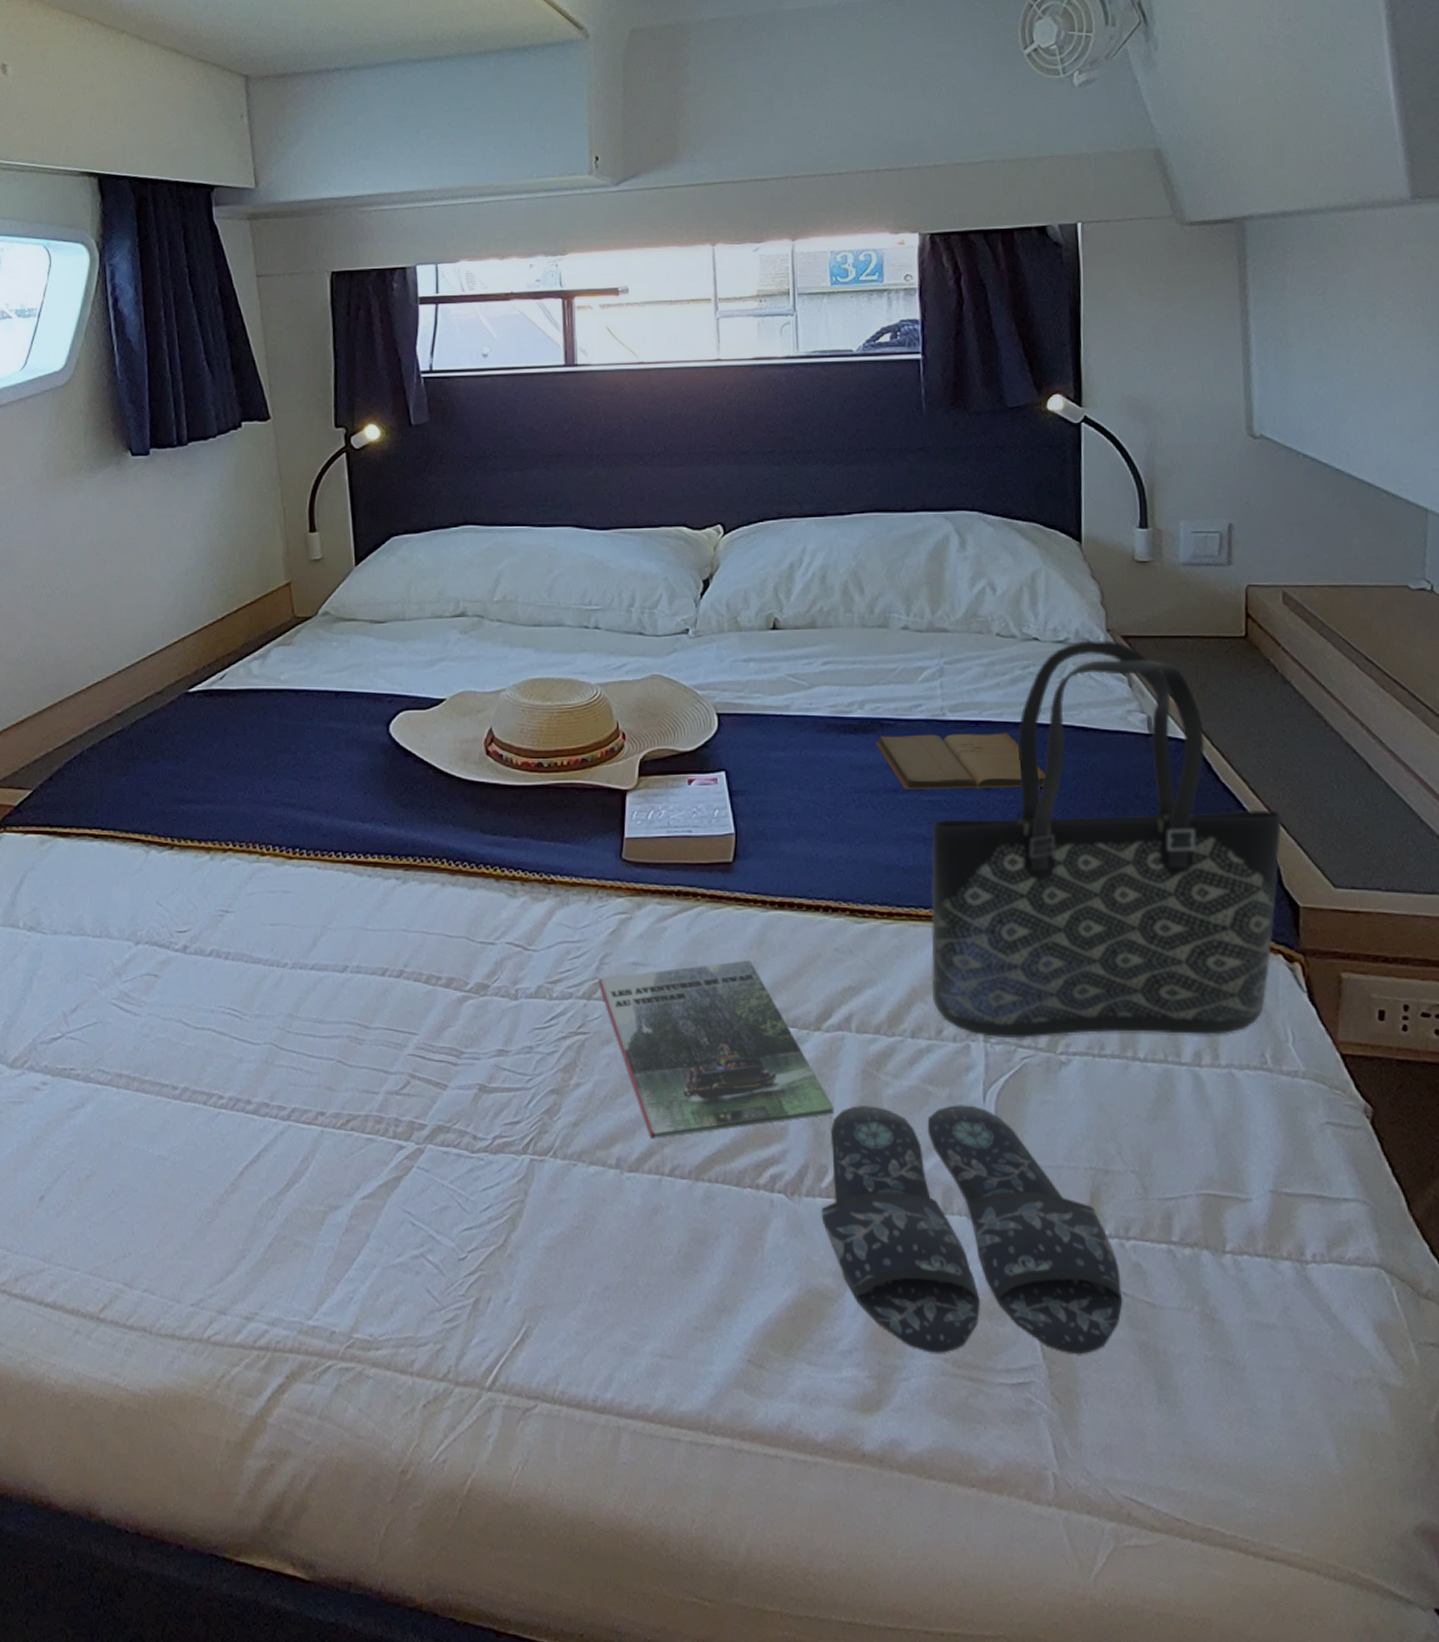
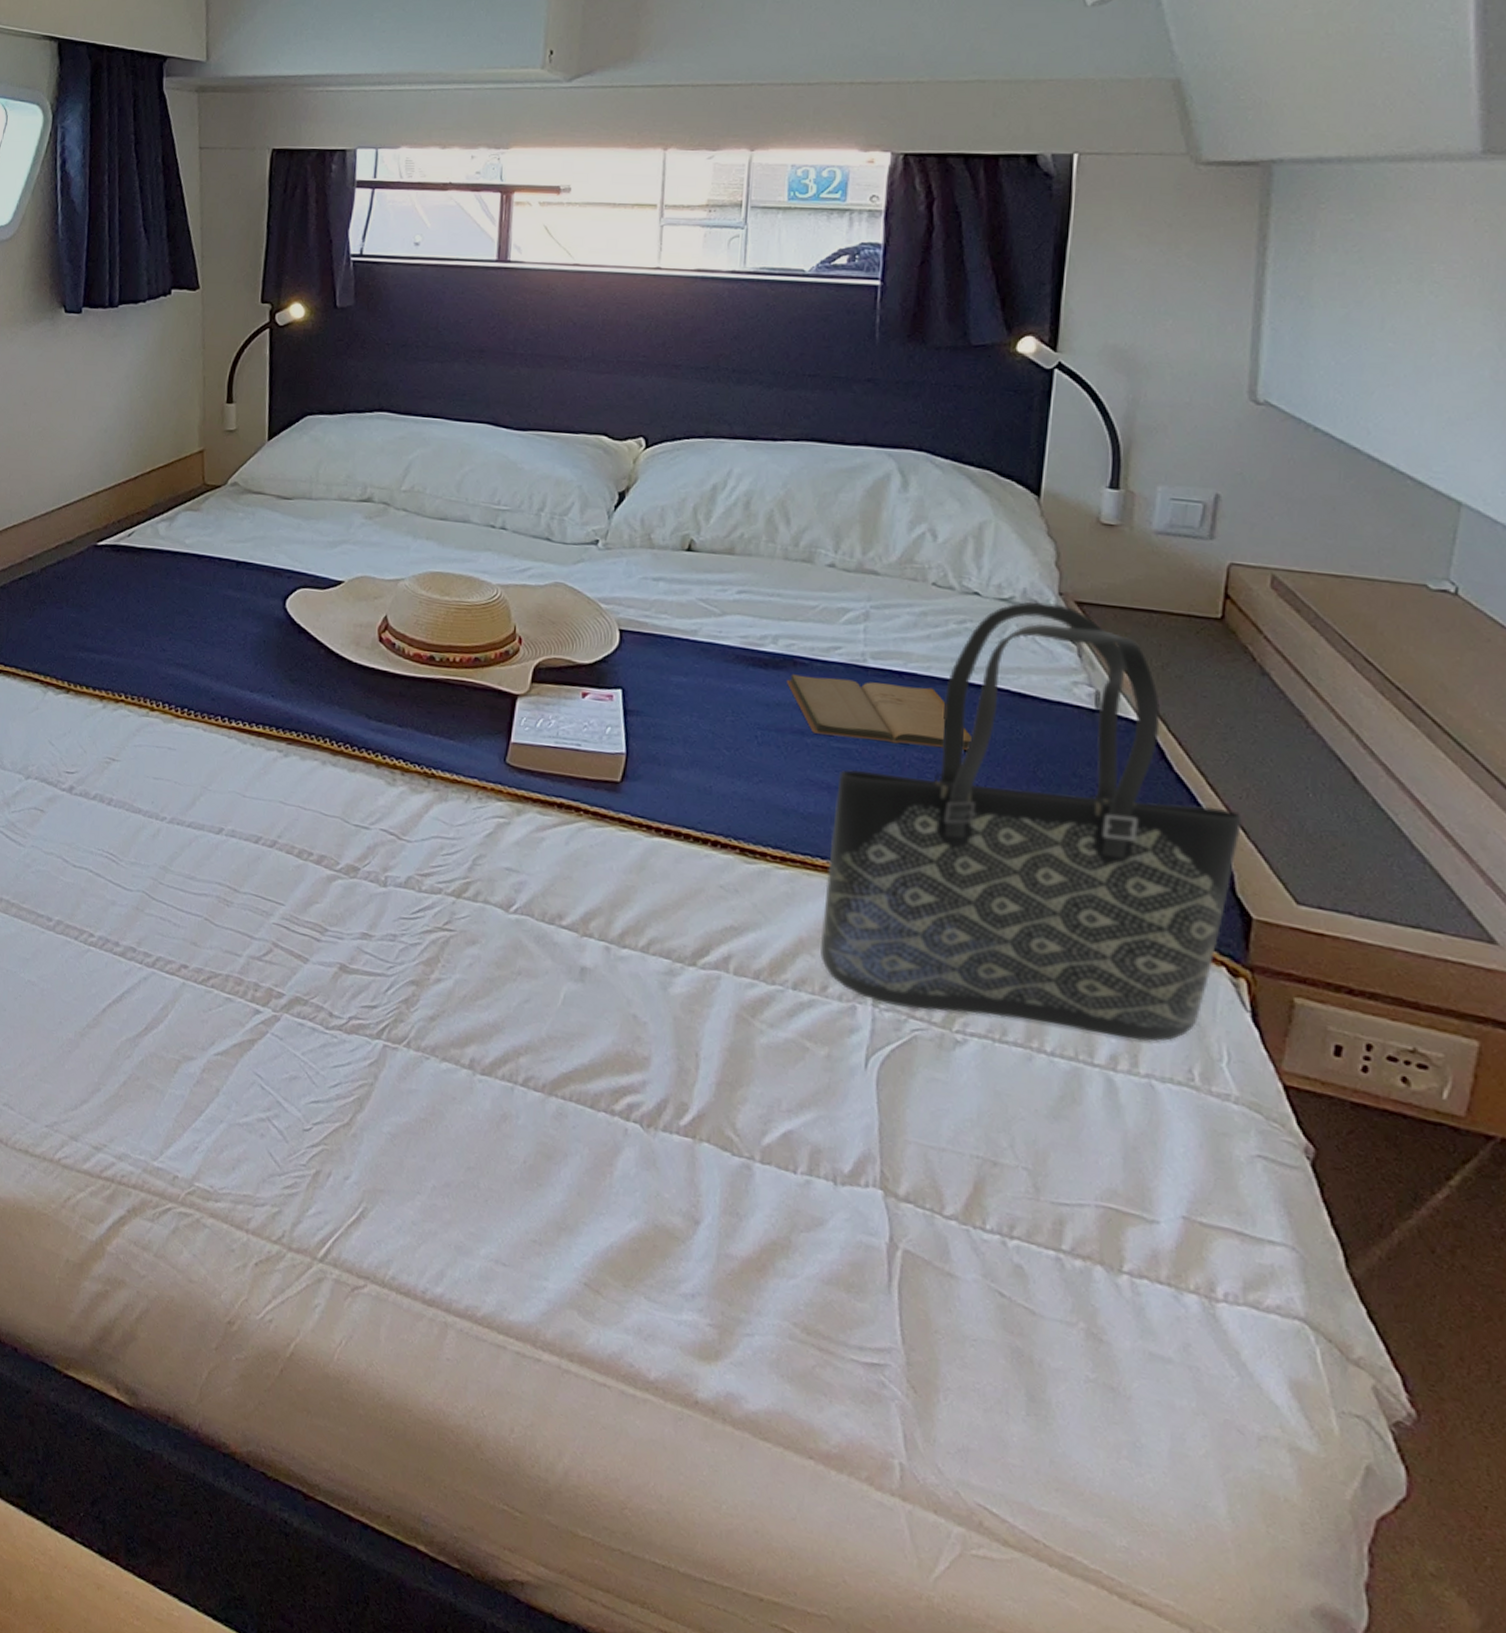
magazine: present [598,959,835,1139] -> none [469,878,703,1054]
slippers: present [821,1105,1123,1355] -> none [676,1049,999,1348]

